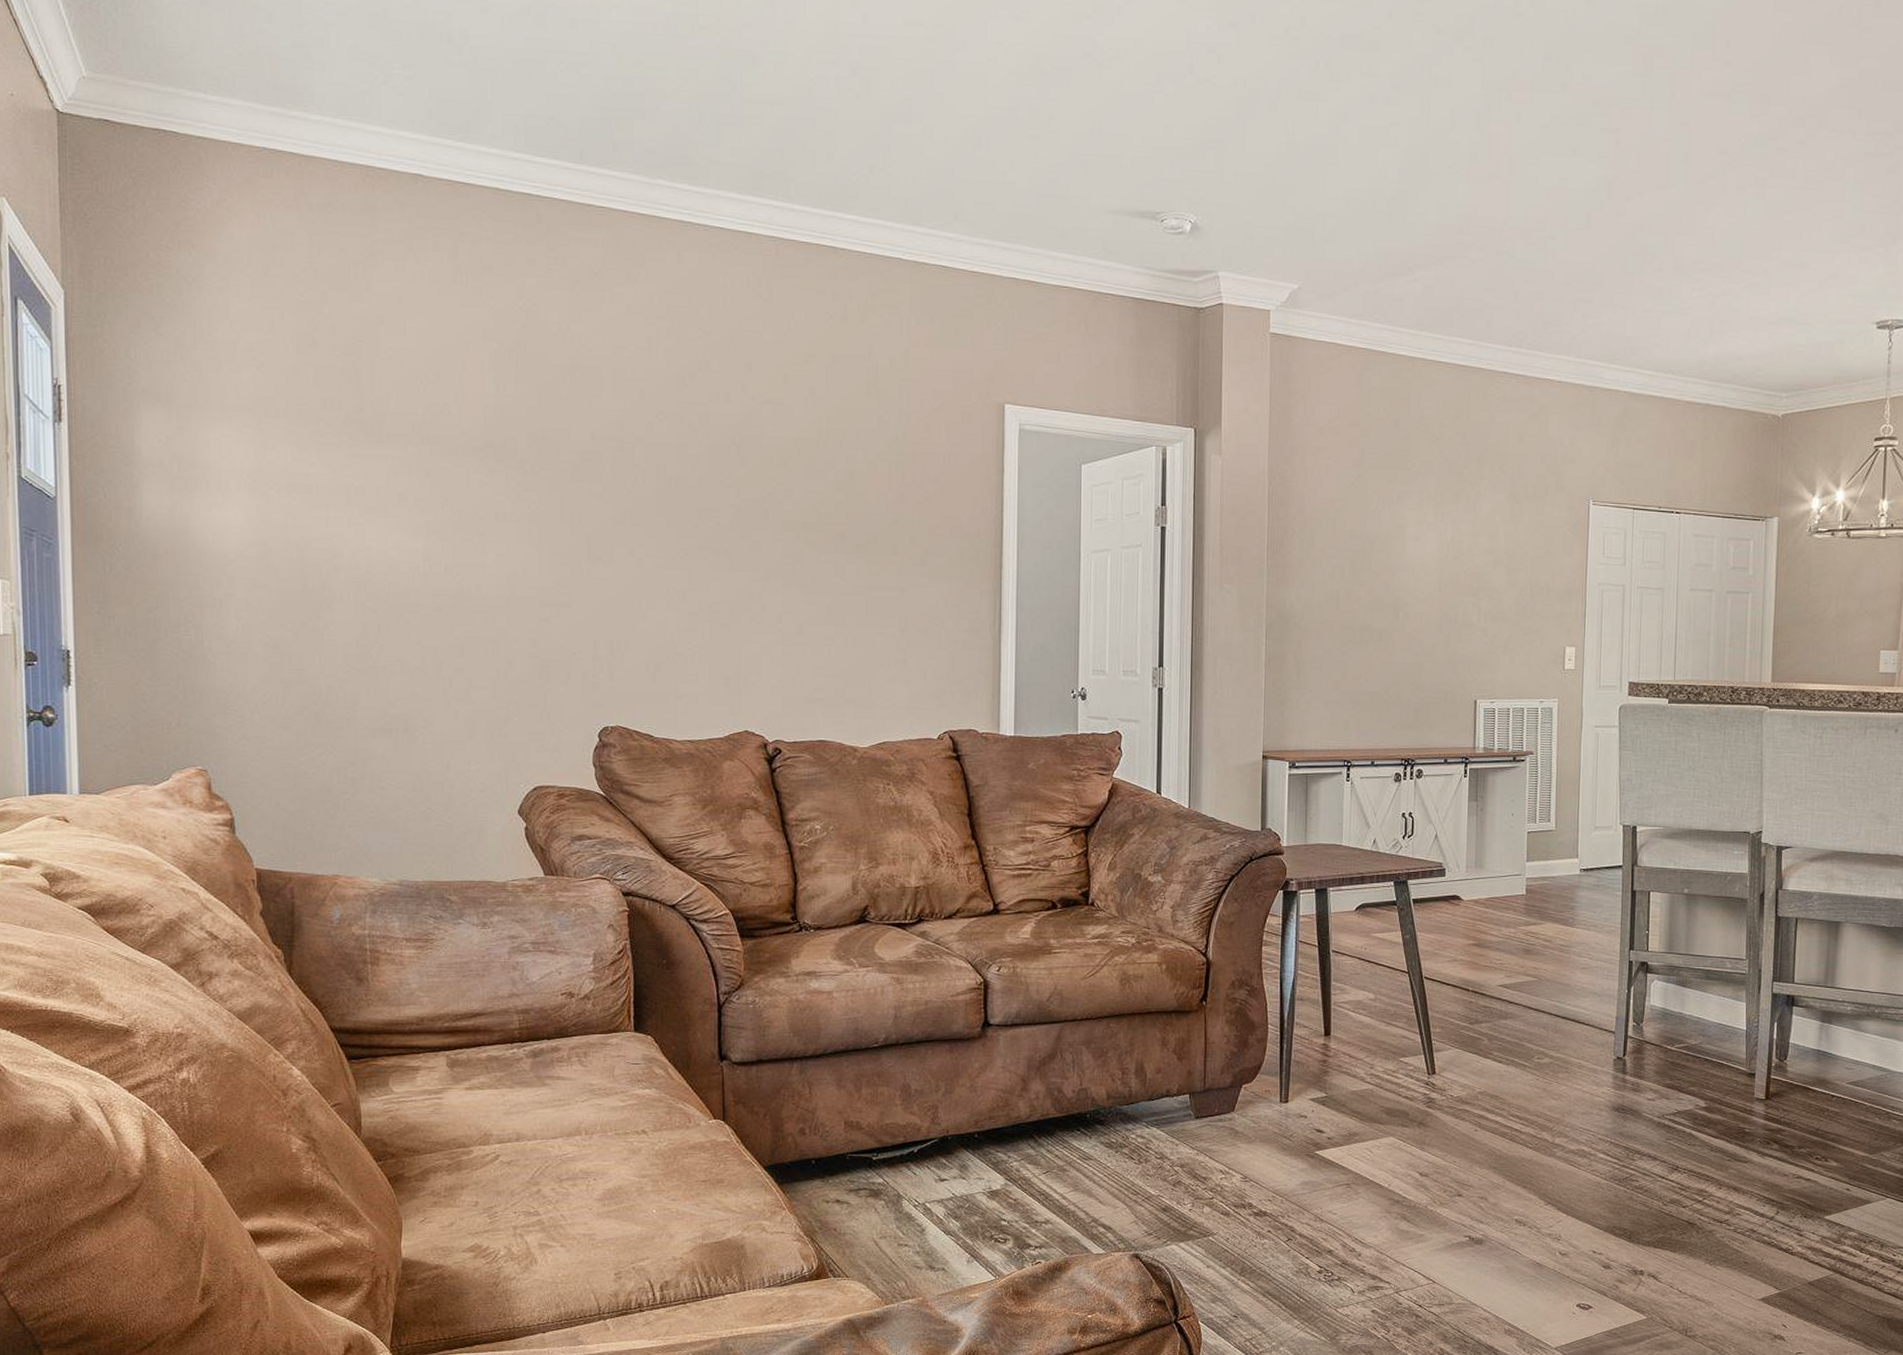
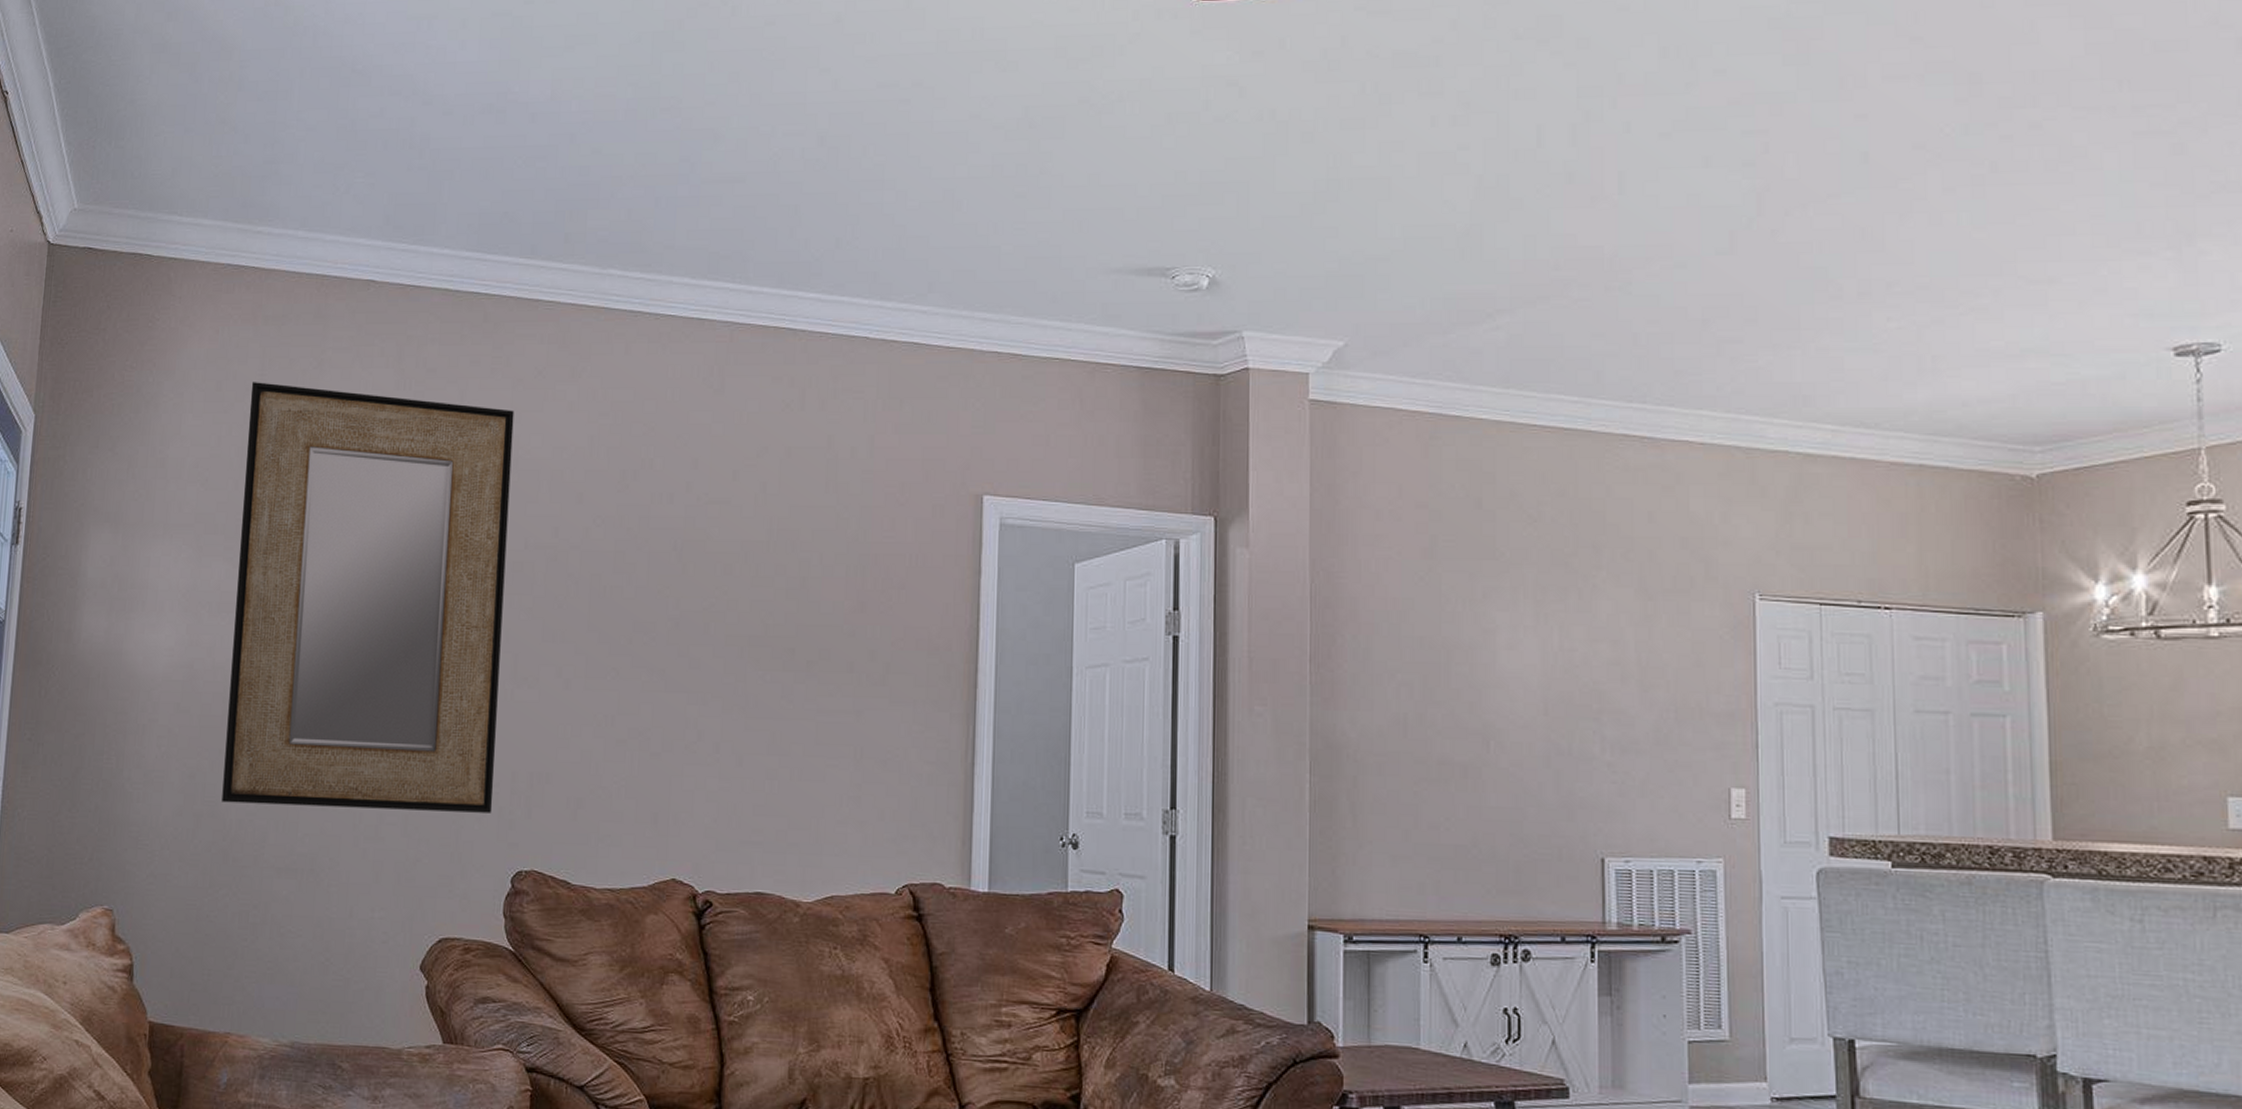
home mirror: none [301,269,577,677] -> present [222,382,514,813]

